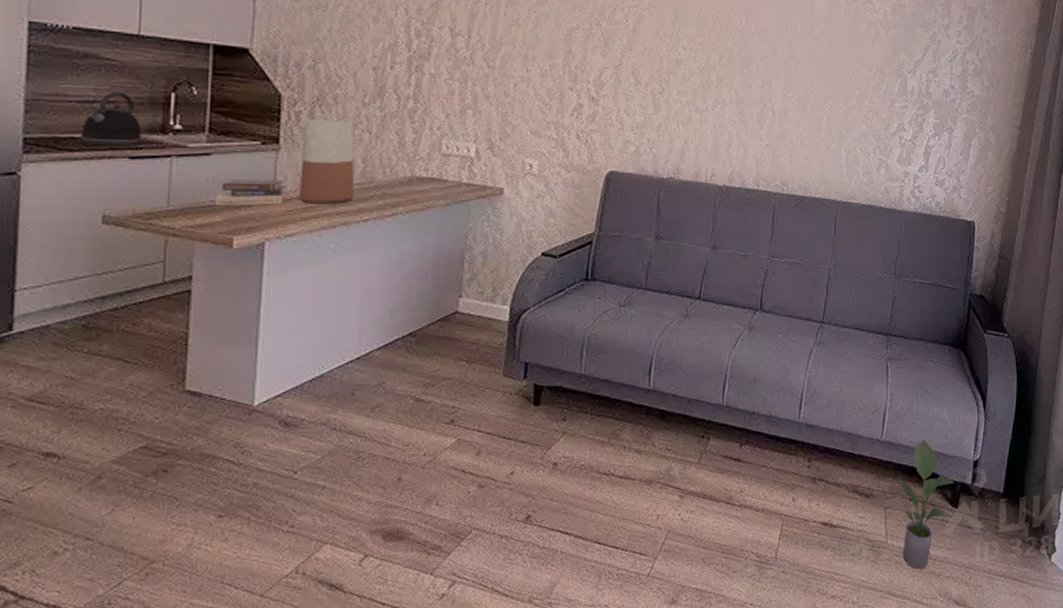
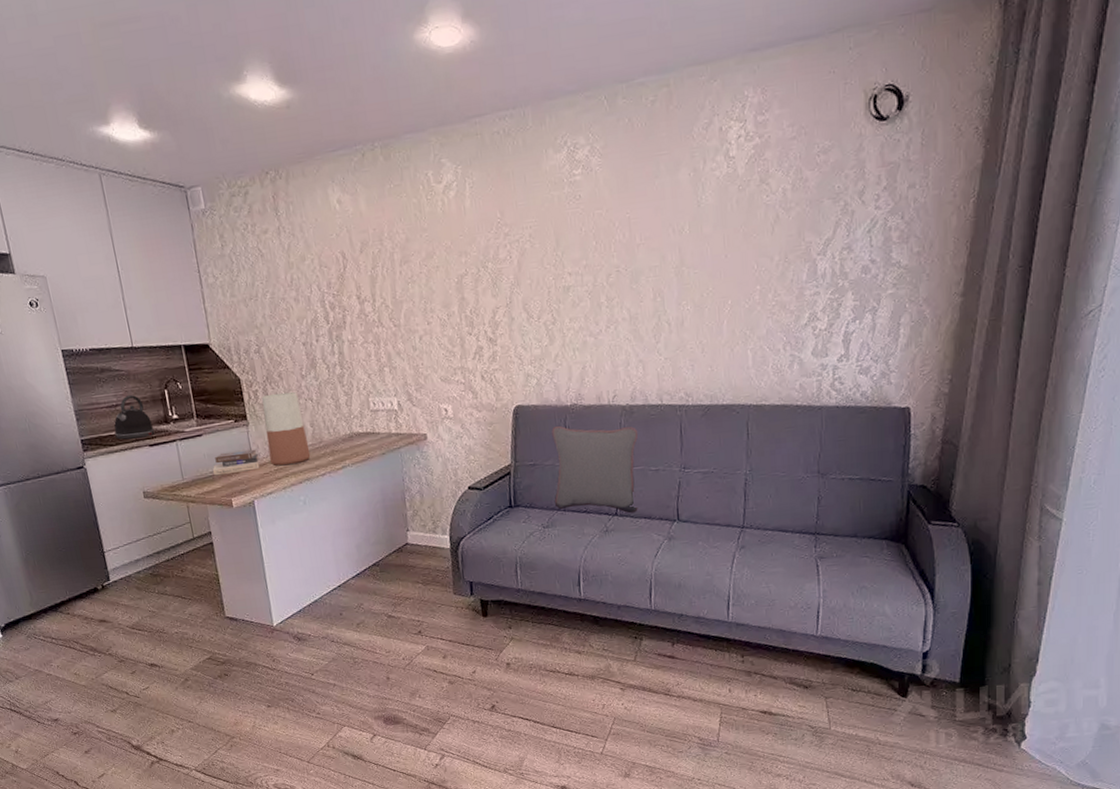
pillow: none [635,199,732,299] -> present [551,426,639,514]
potted plant: present [898,439,954,569] -> none [838,633,901,753]

